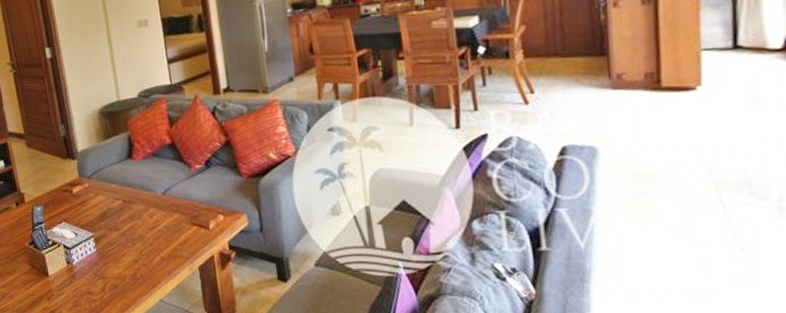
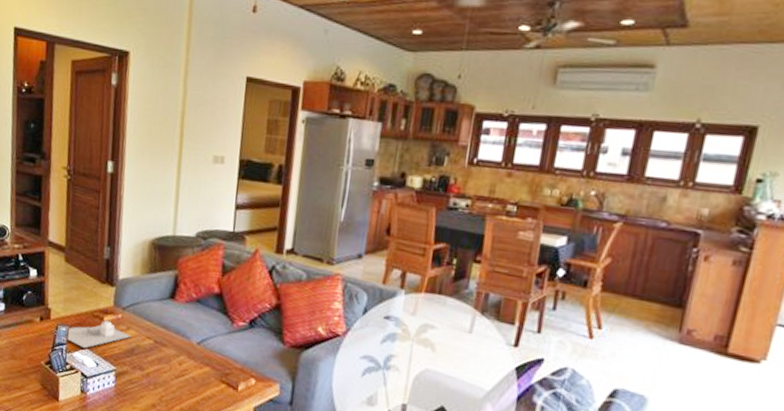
tissue box: none [30,192,101,223] -> present [53,320,131,349]

